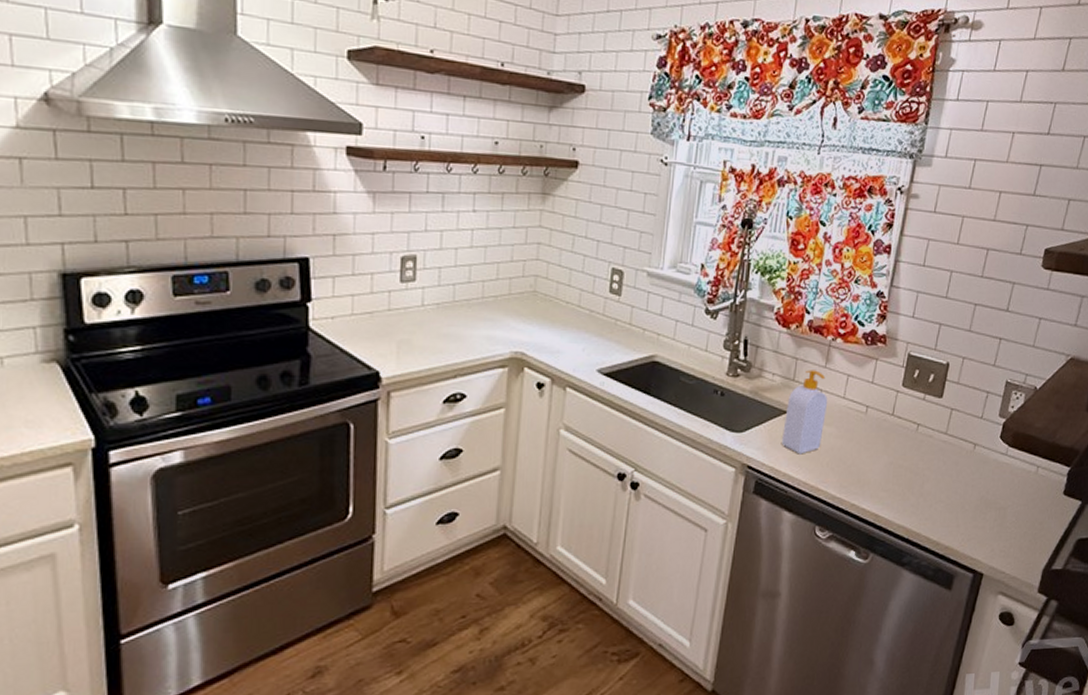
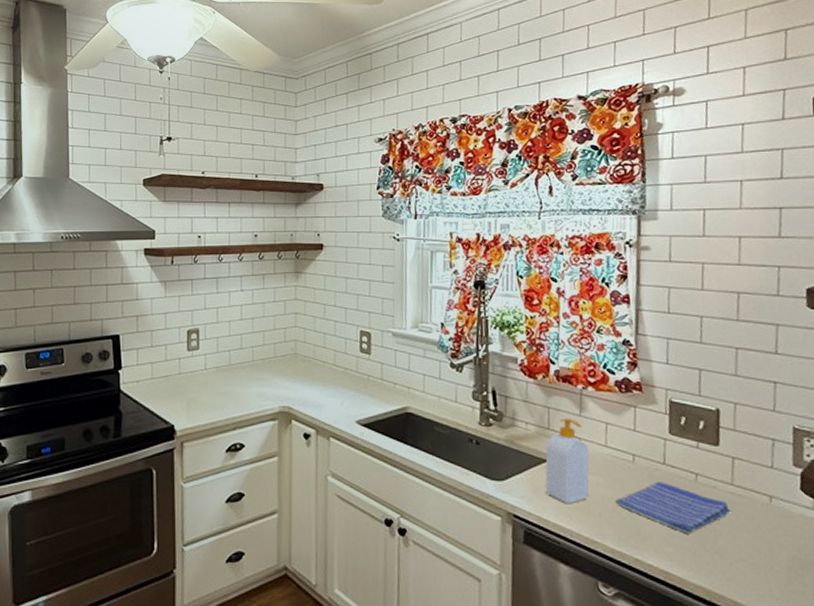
dish towel: none [843,432,940,480] -> present [615,481,731,534]

